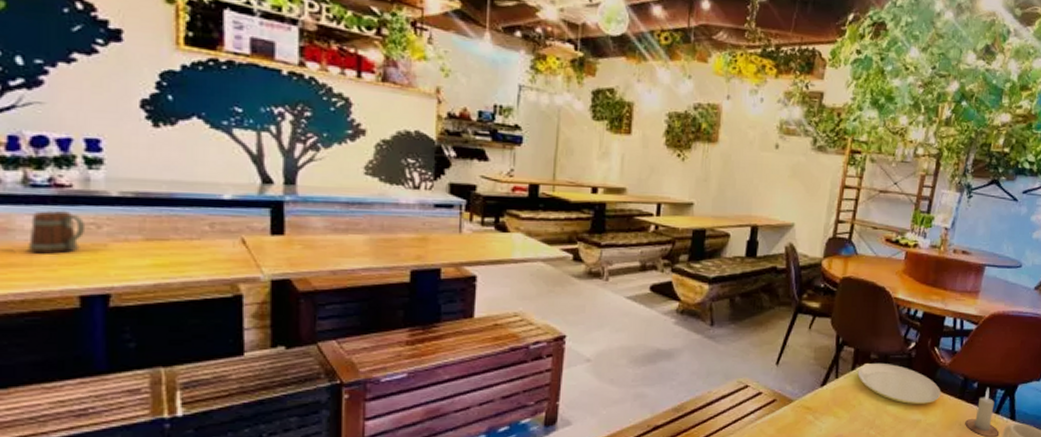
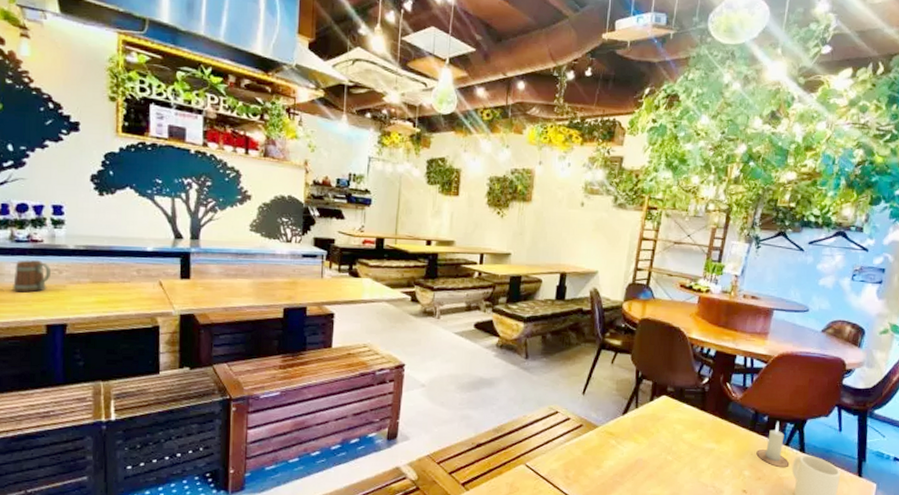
plate: present [857,362,941,405] -> none [655,395,733,435]

